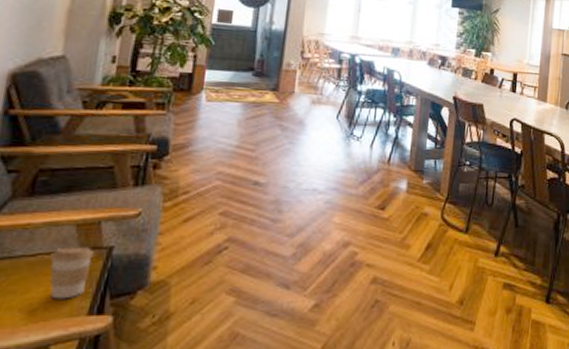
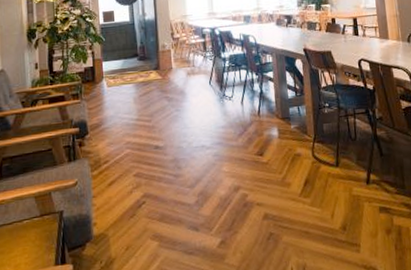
coffee cup: present [49,247,94,299] -> none [22,213,51,255]

